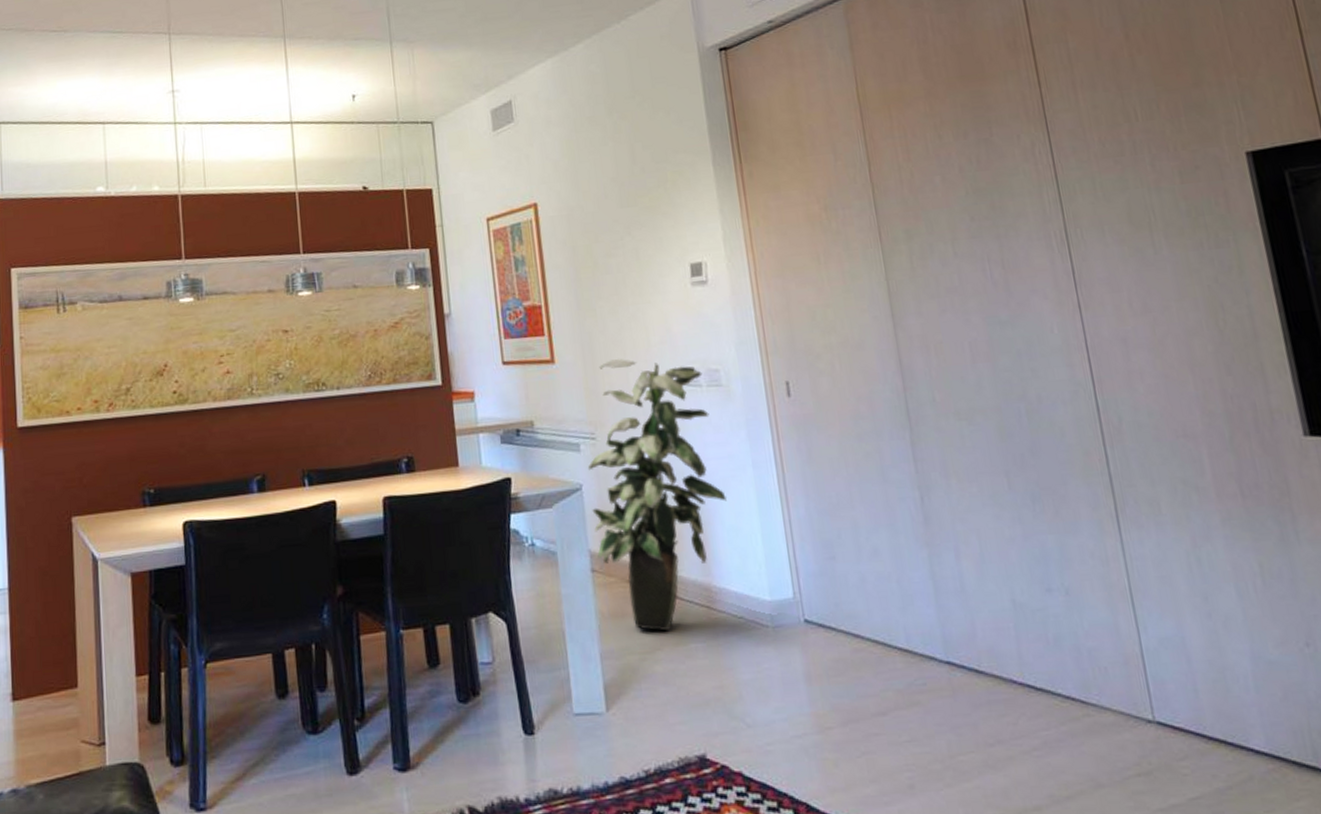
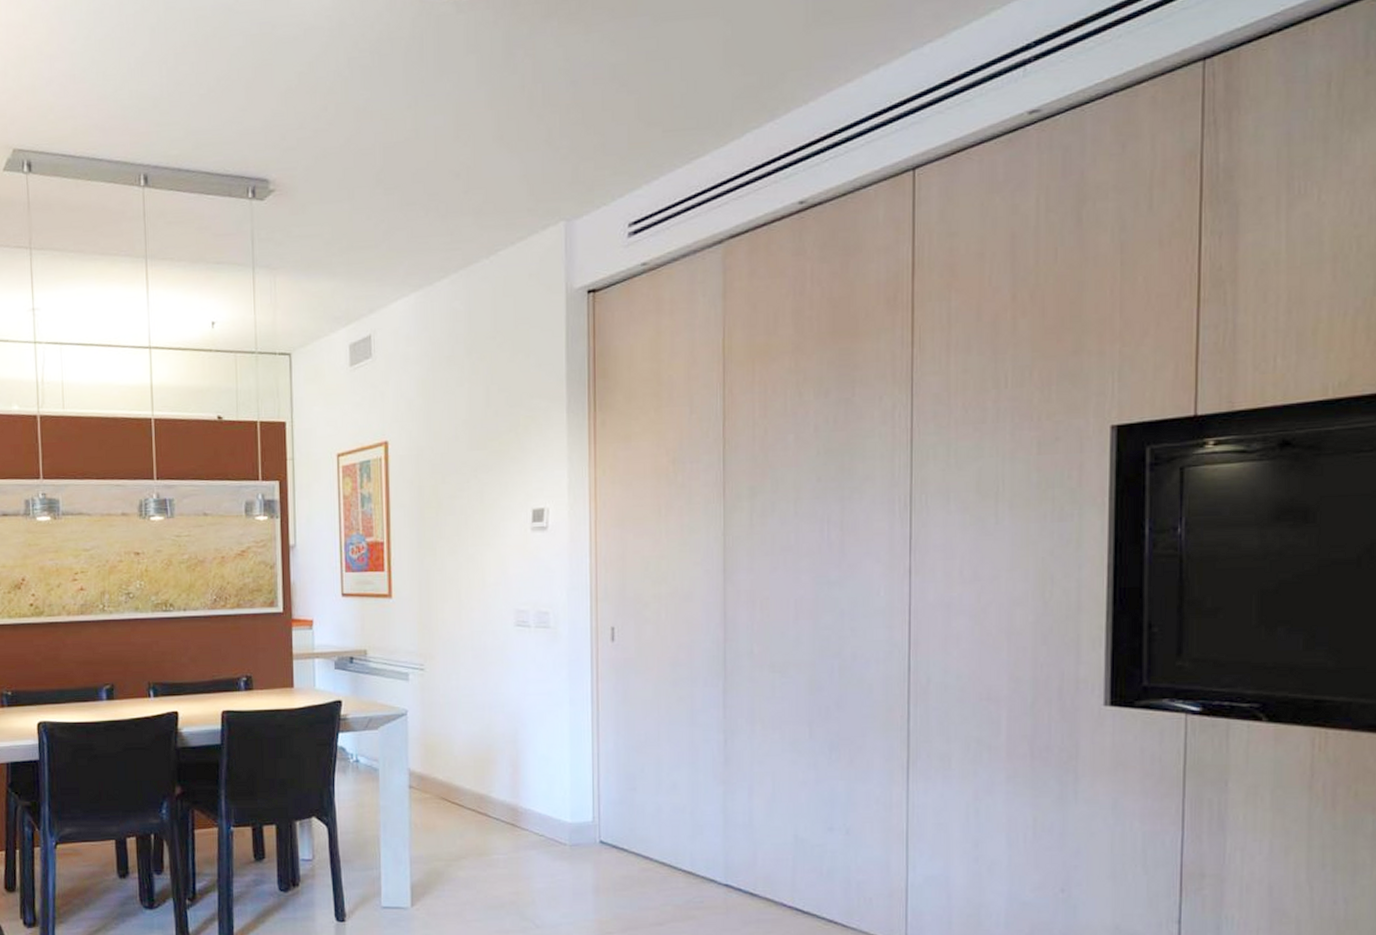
indoor plant: present [587,358,727,632] -> none [414,596,541,843]

